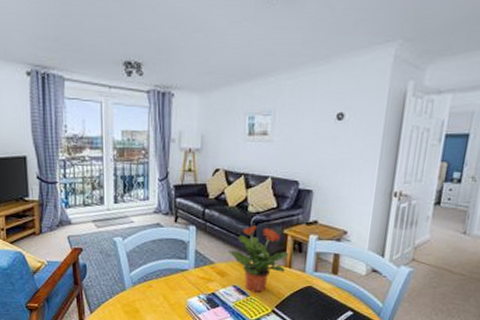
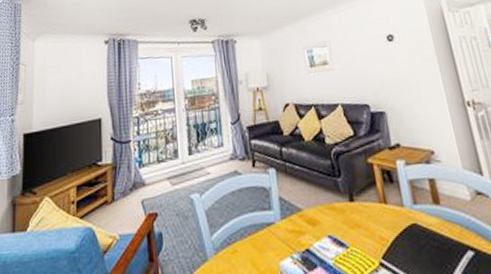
potted plant: present [229,224,289,293] -> none [315,157,381,242]

